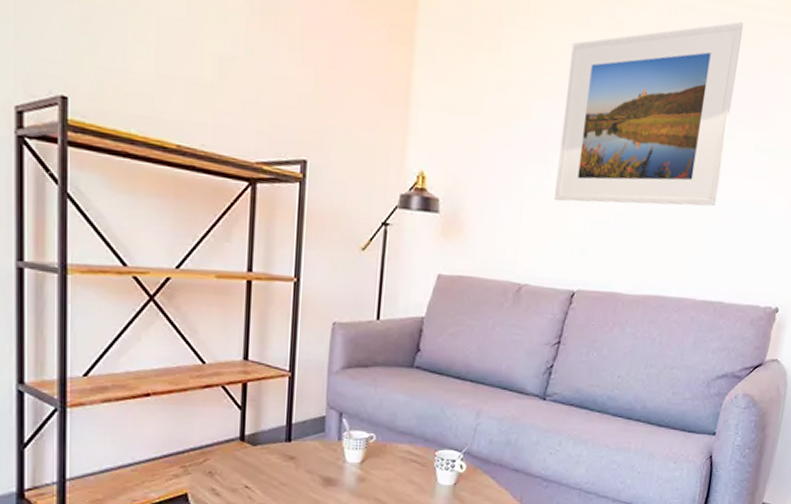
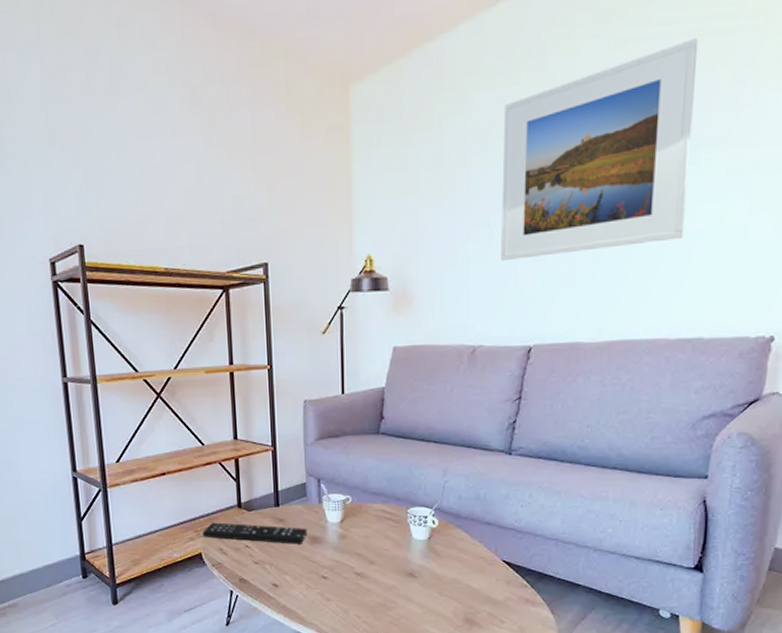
remote control: none [191,457,322,486] -> present [202,522,308,544]

